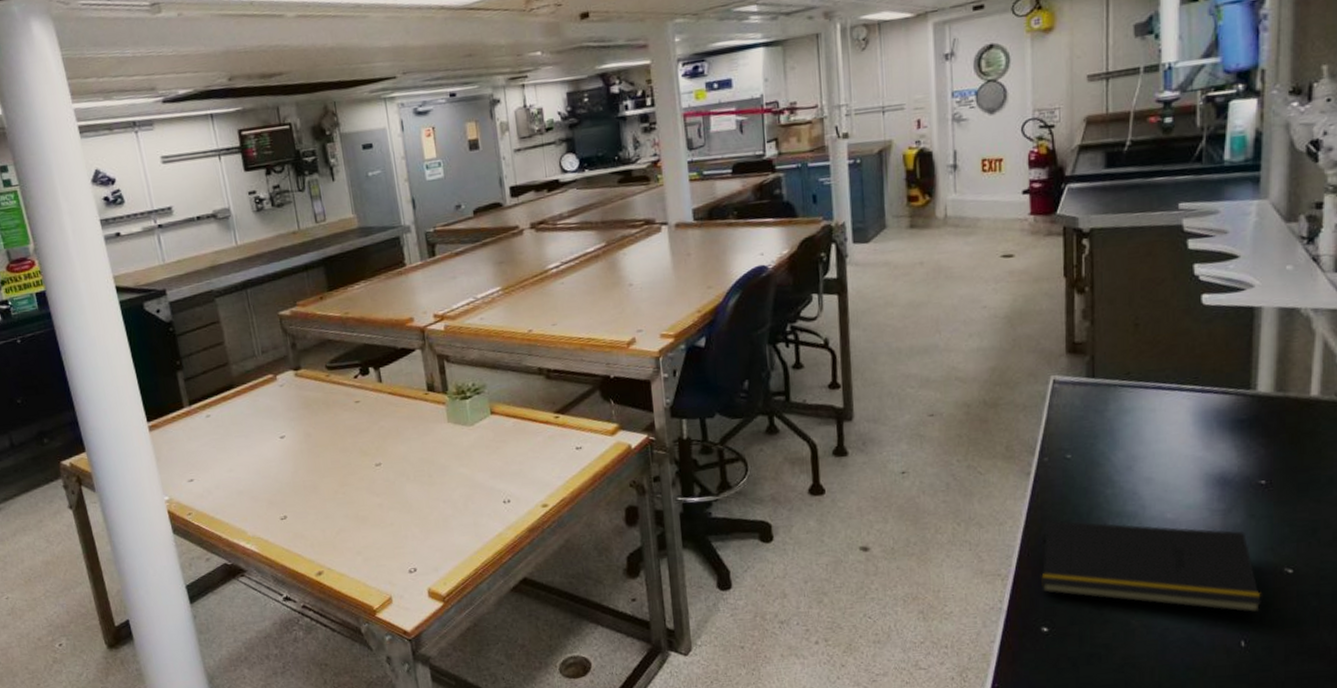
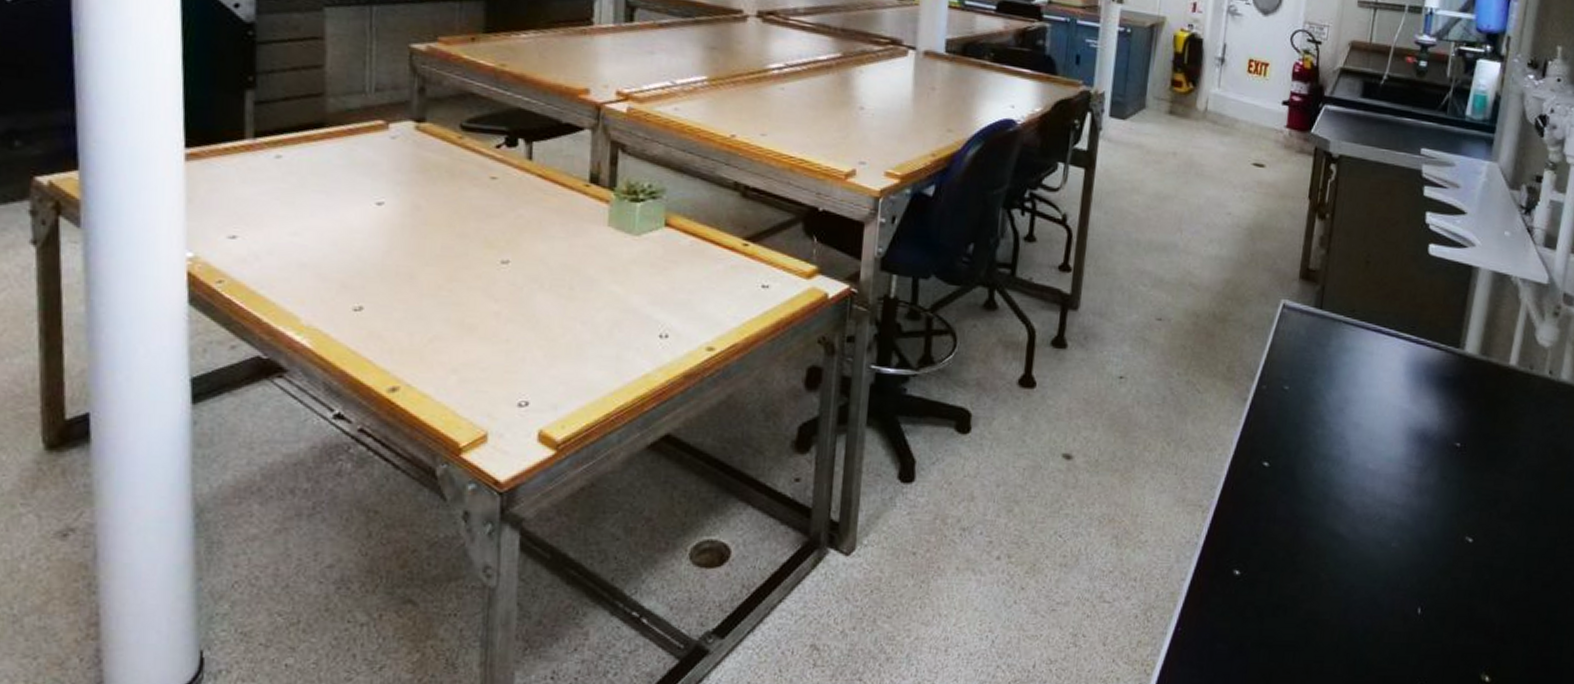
notepad: present [1041,521,1261,613] -> none [1240,454,1442,580]

